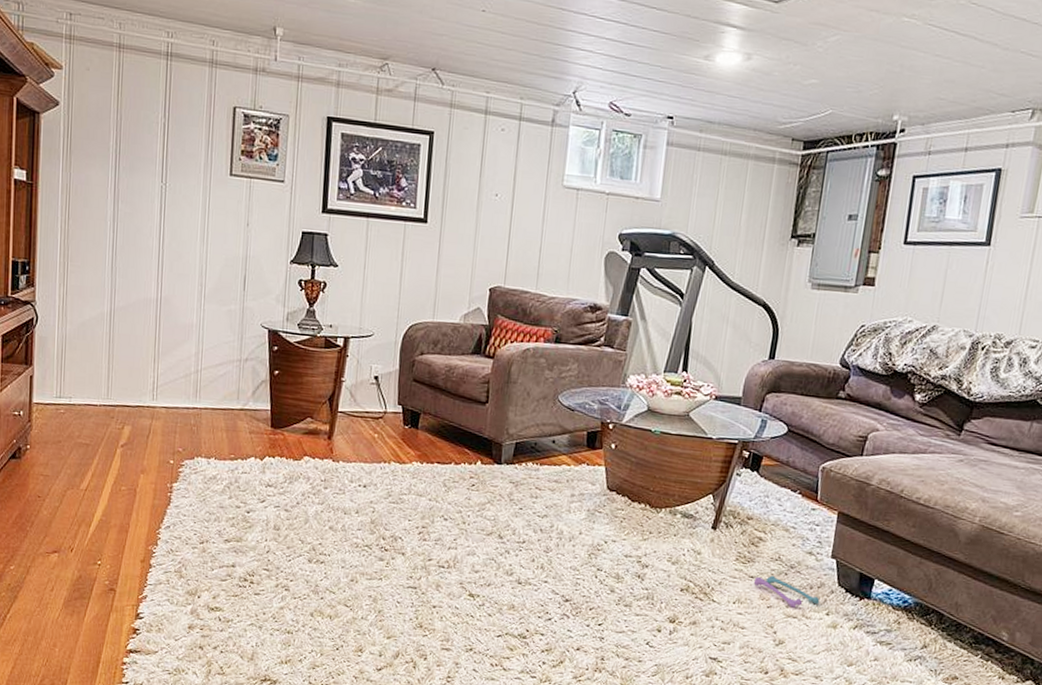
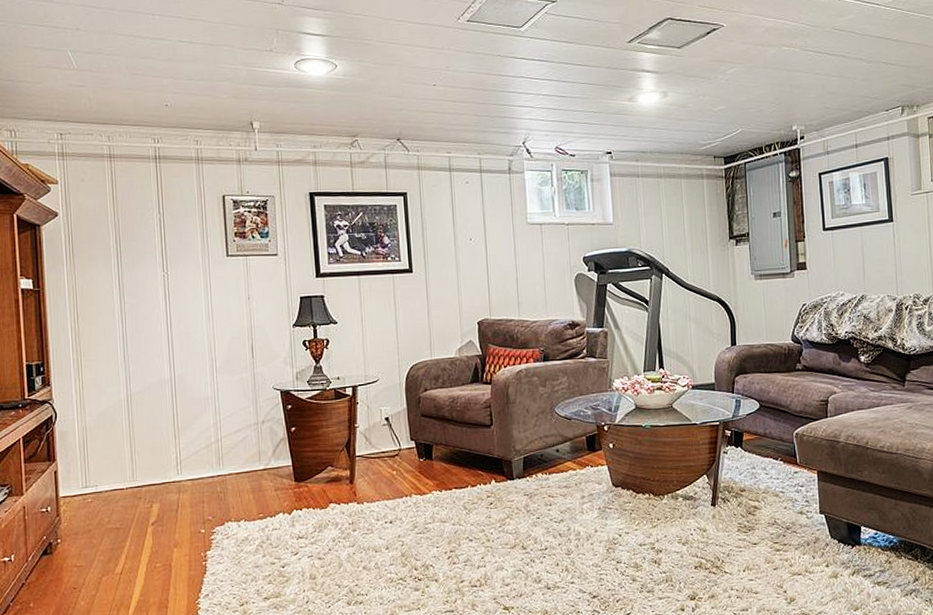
dog toy: present [753,575,820,608] -> none [757,539,818,566]

